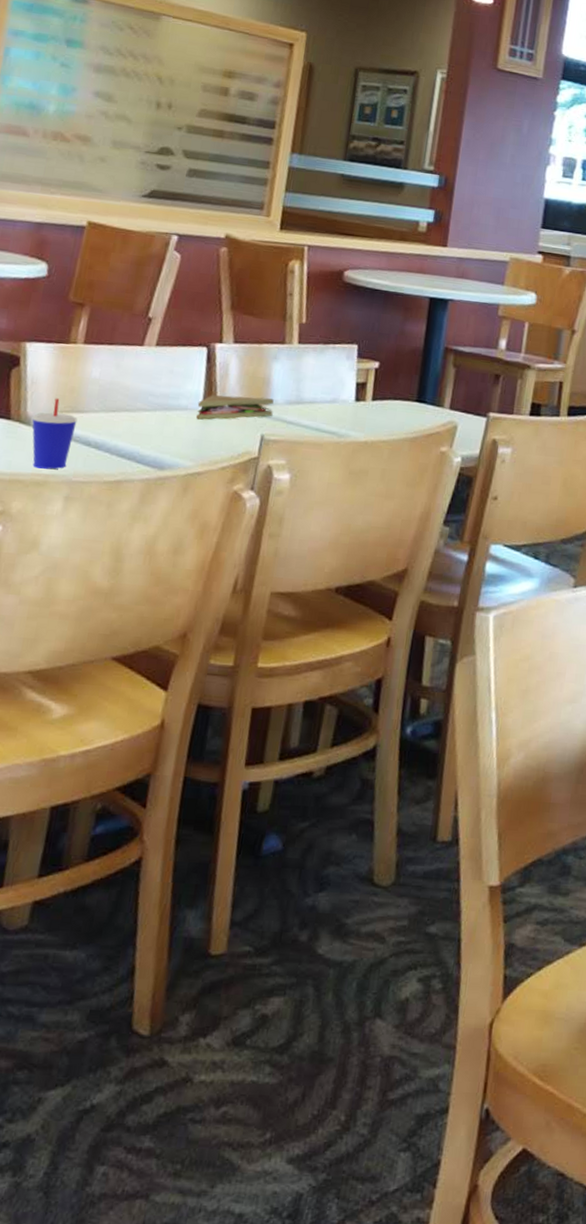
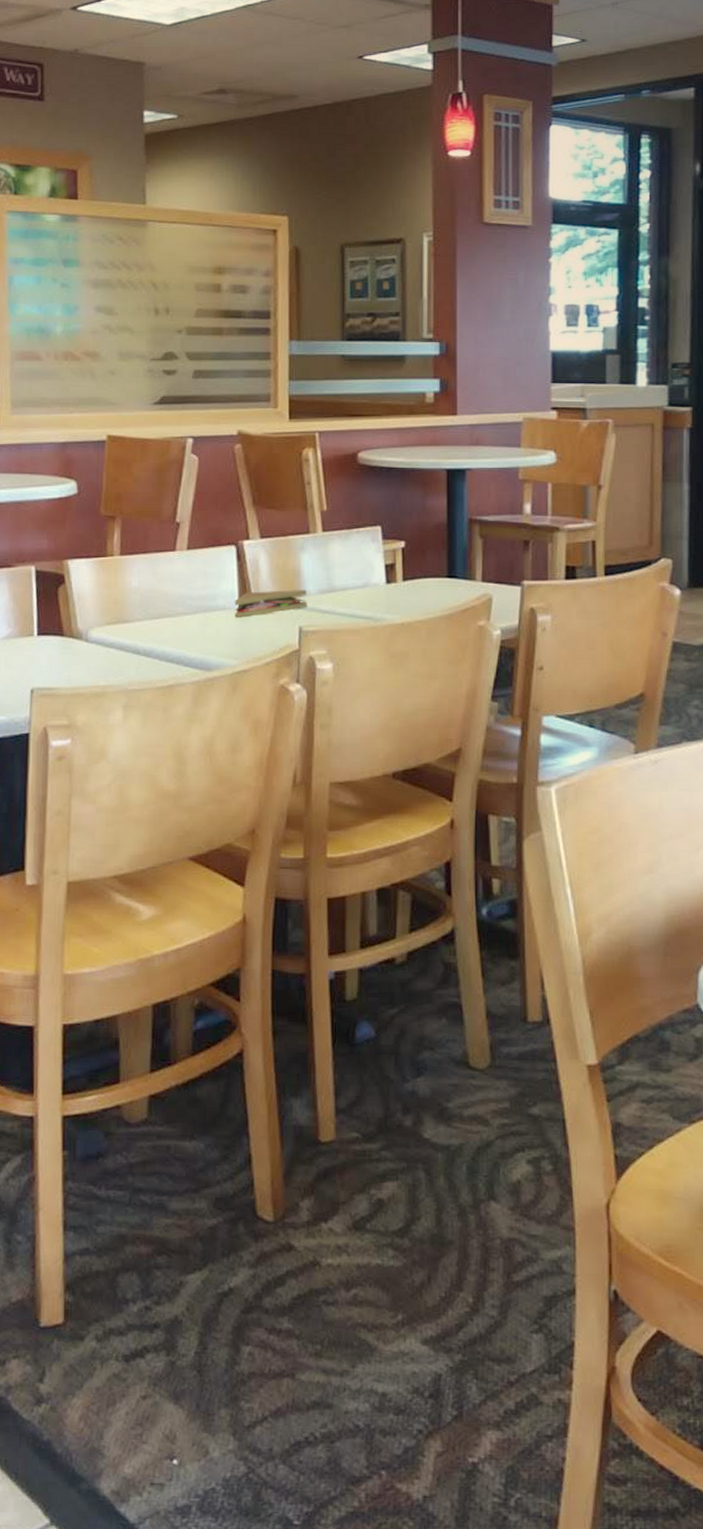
beverage cup: present [32,398,78,470] -> none [83,611,125,680]

